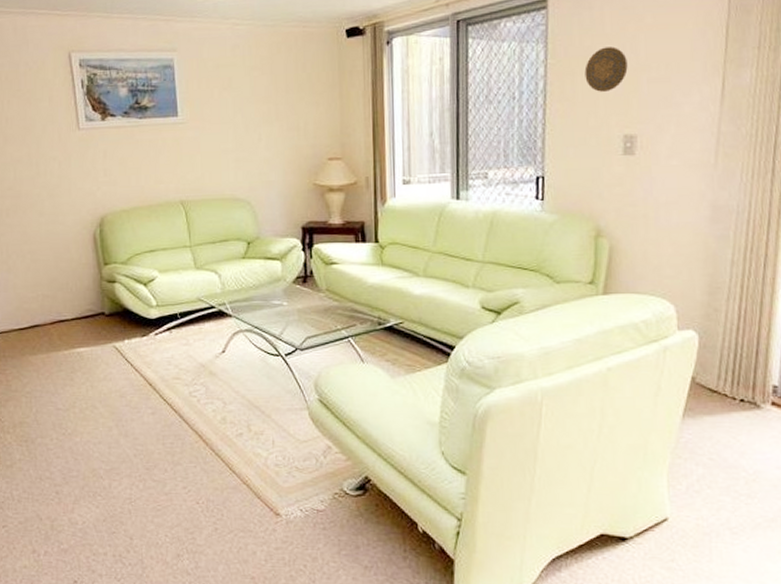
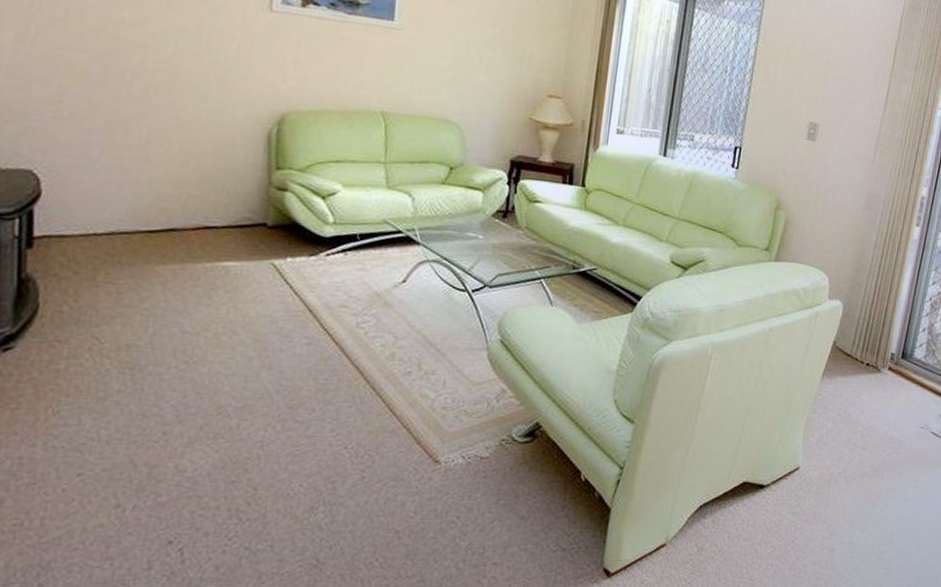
decorative plate: present [584,46,628,92] -> none [786,42,821,82]

